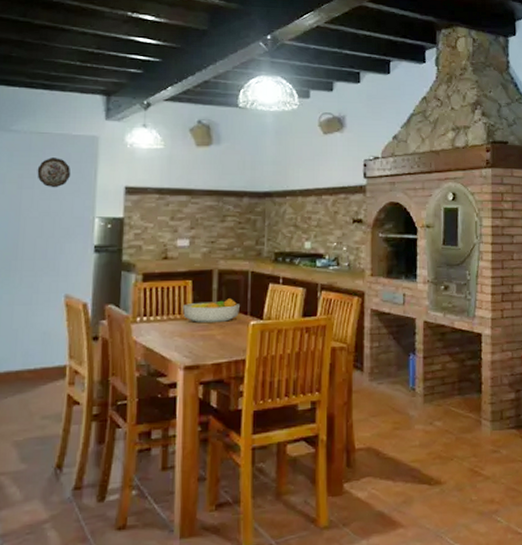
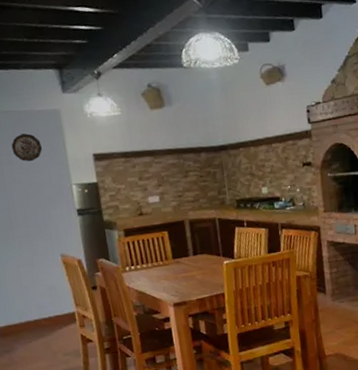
fruit bowl: present [183,297,241,324] -> none [164,242,213,267]

